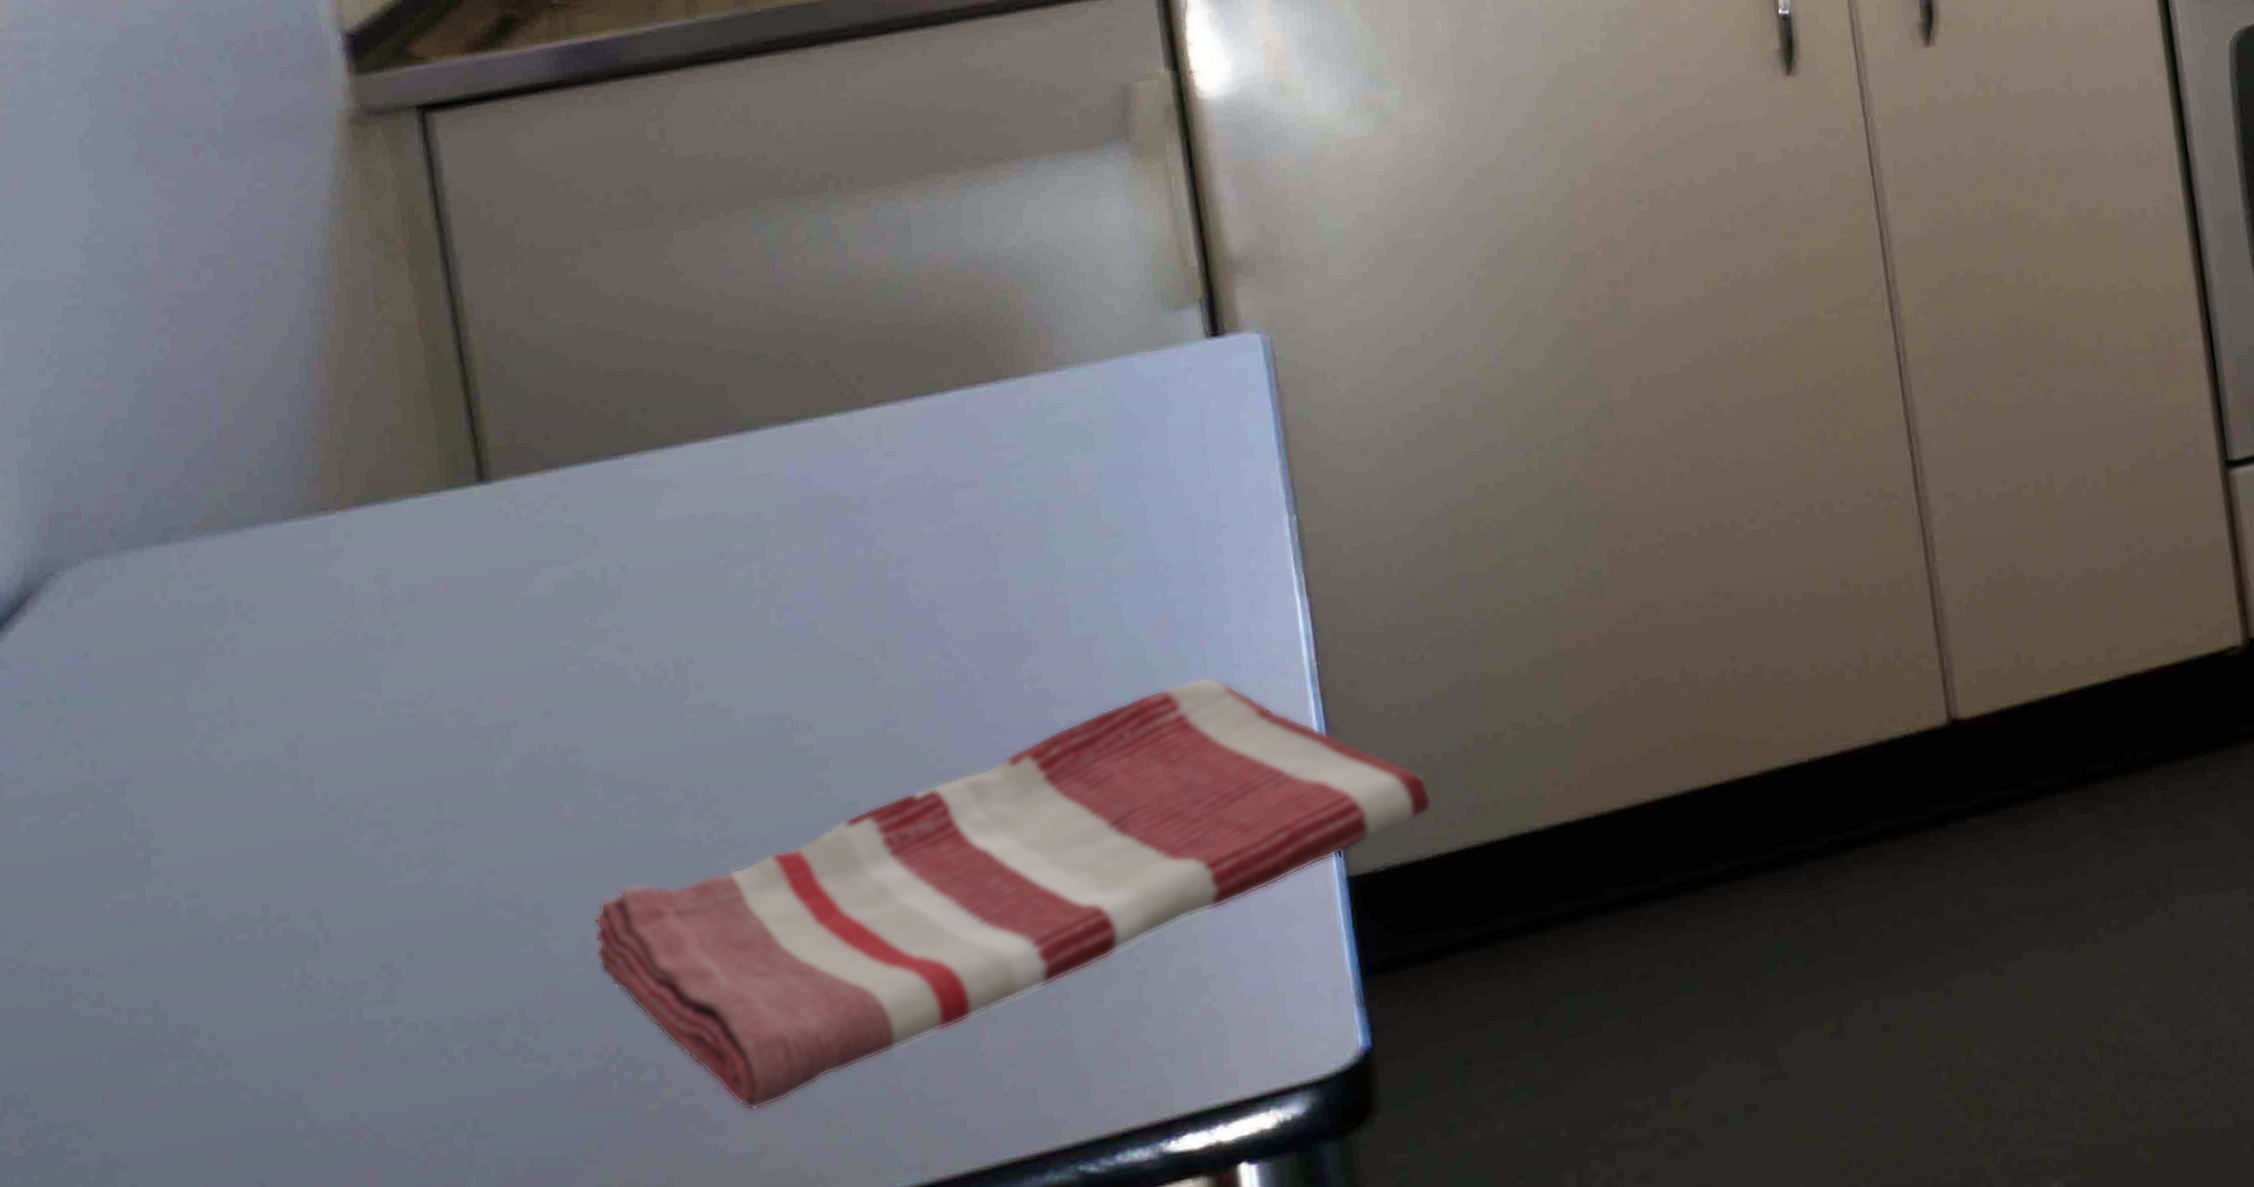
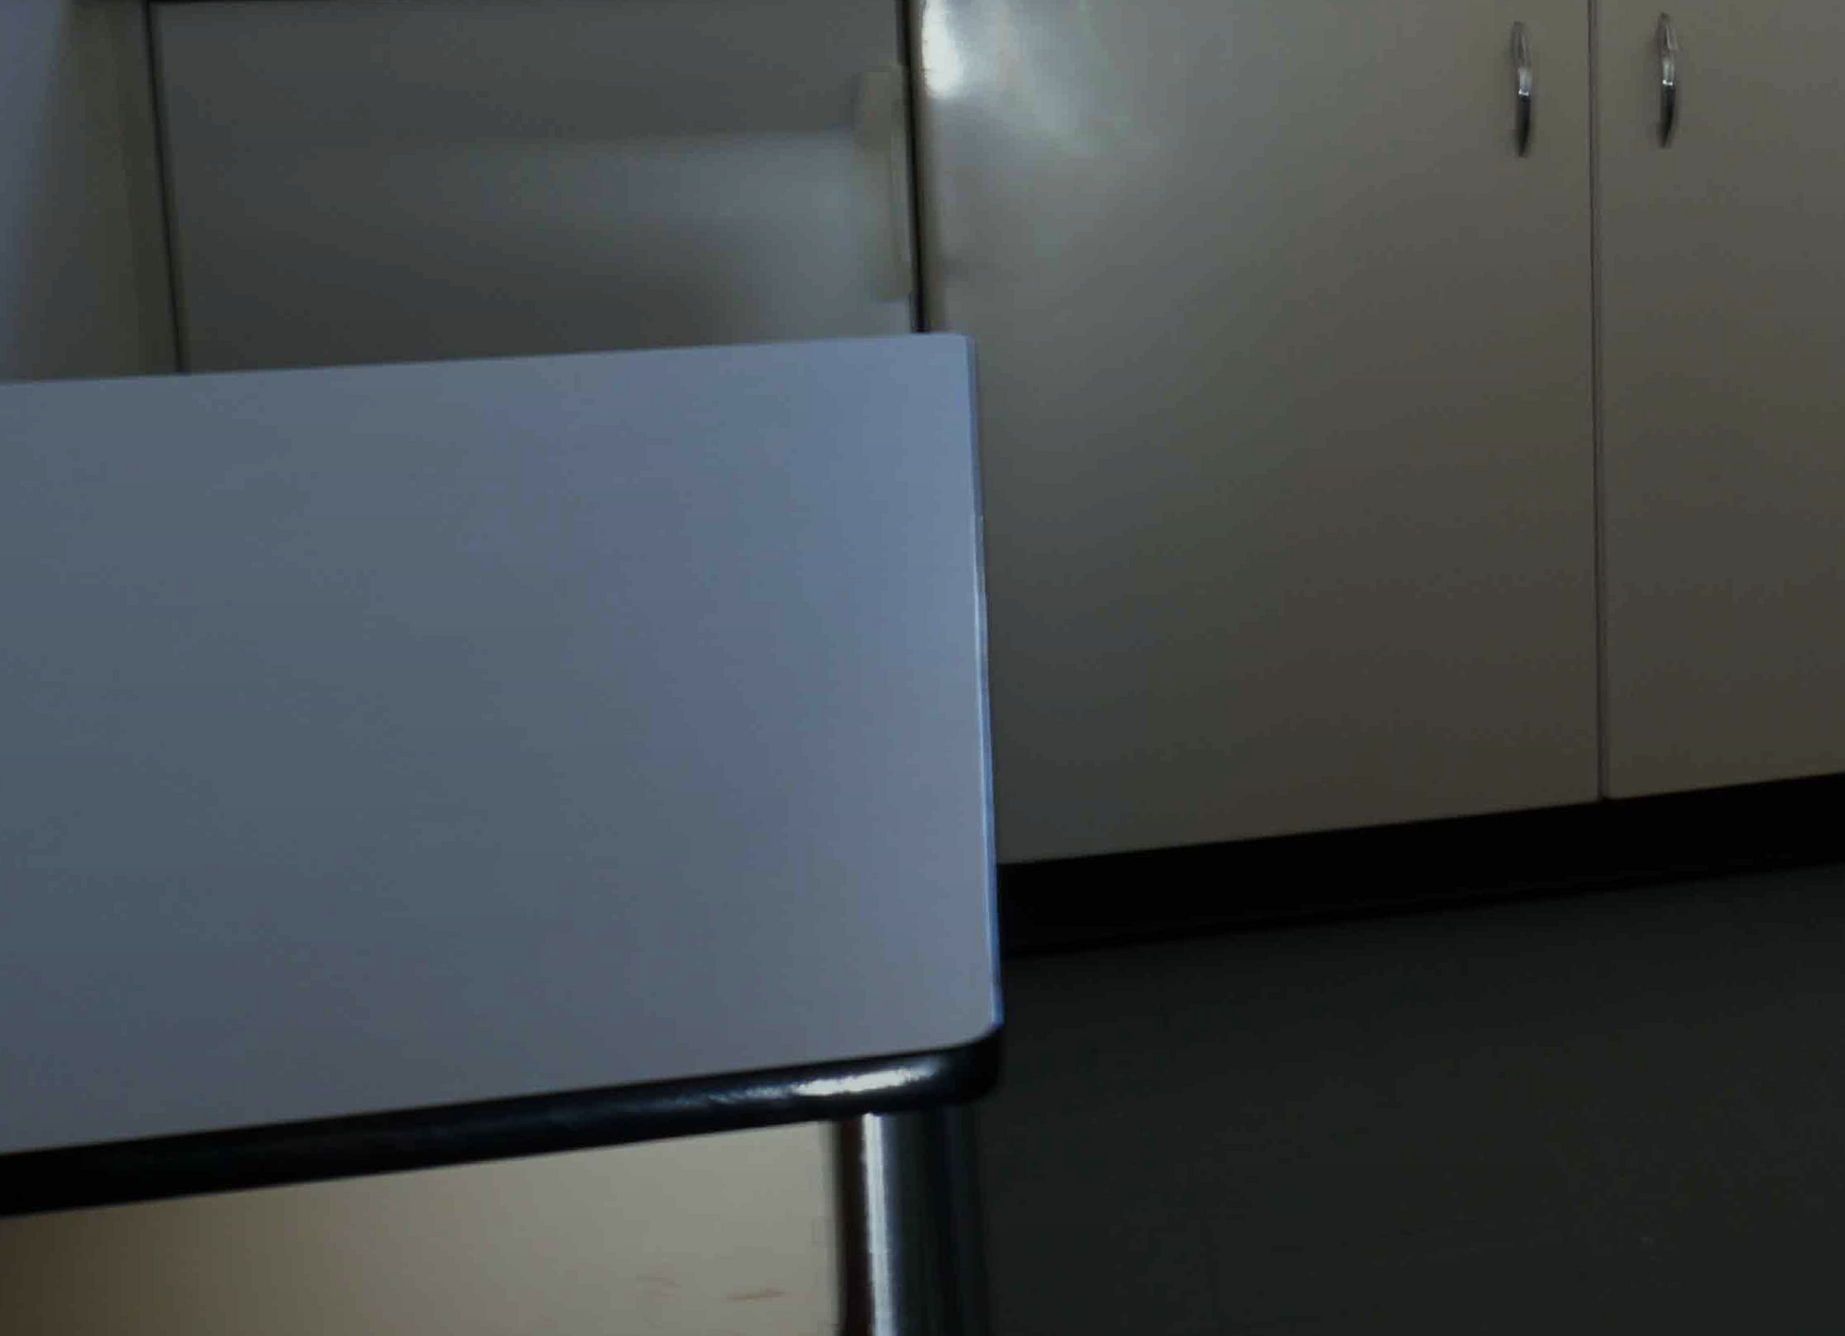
dish towel: present [594,677,1434,1111] -> none [258,657,1088,1002]

